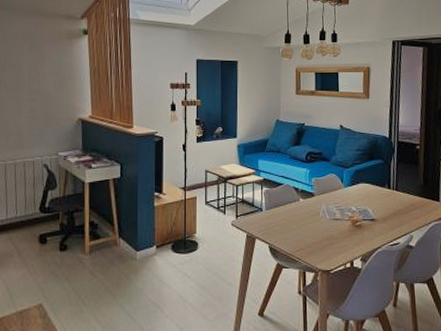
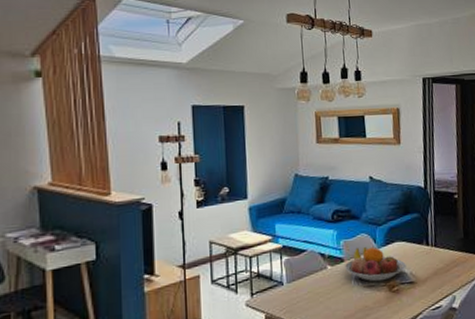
fruit bowl: none [314,186,369,216] -> present [344,247,406,282]

